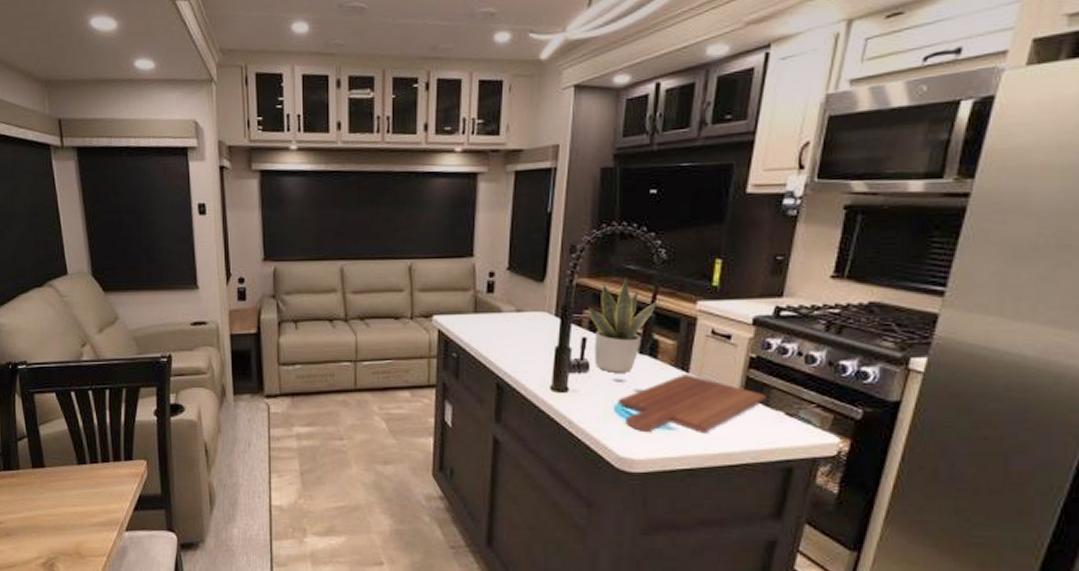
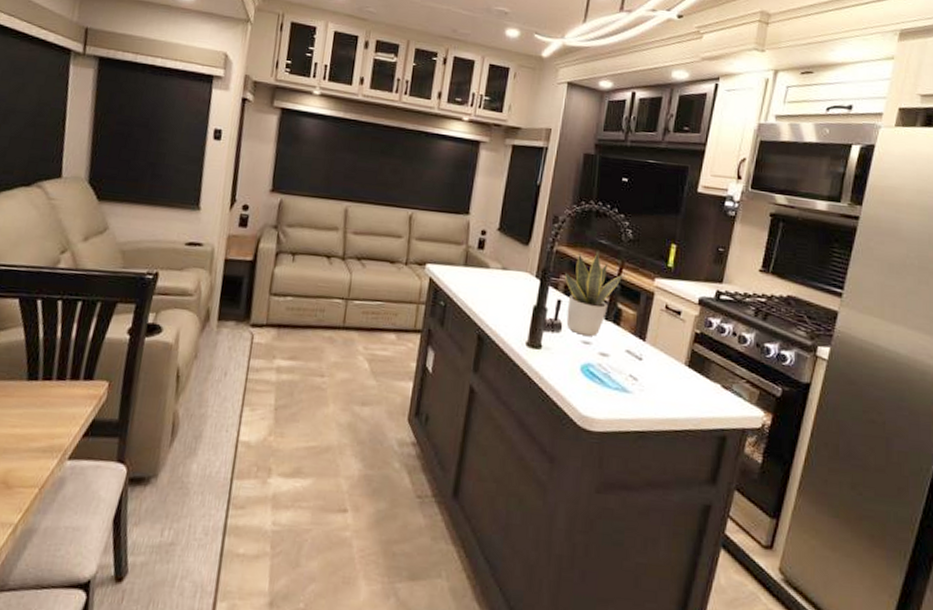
cutting board: present [617,374,766,432] -> none [583,342,707,398]

